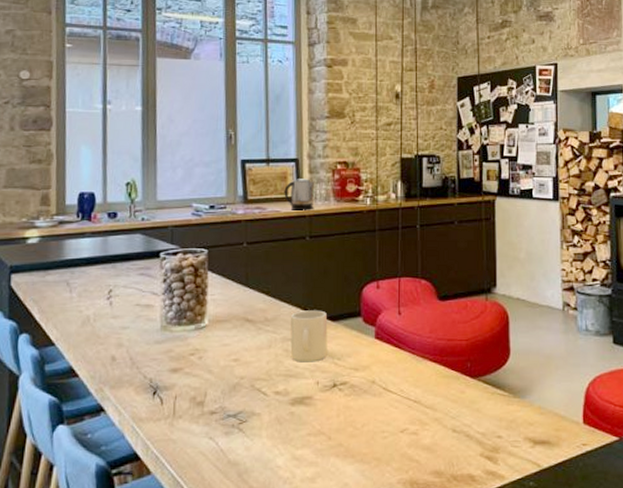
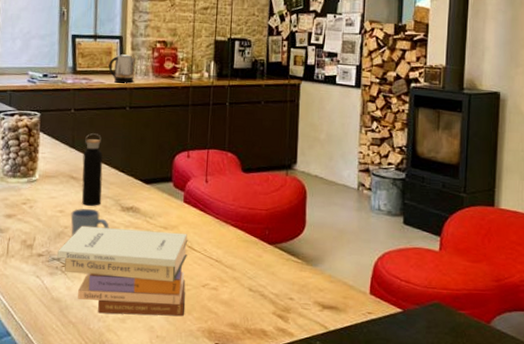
books: none [233,373,383,475] -> present [57,226,188,316]
mug: none [247,354,292,388] -> present [70,208,109,237]
water bottle: none [258,269,283,351] -> present [81,133,103,206]
cup: present [290,310,328,362] -> none [109,172,142,219]

